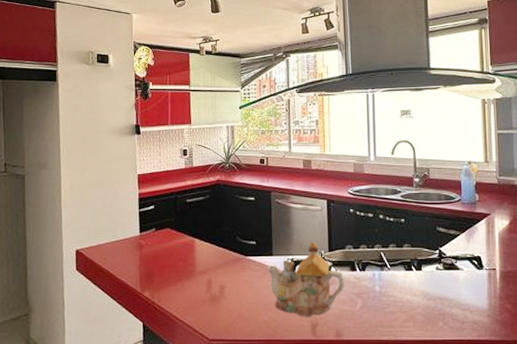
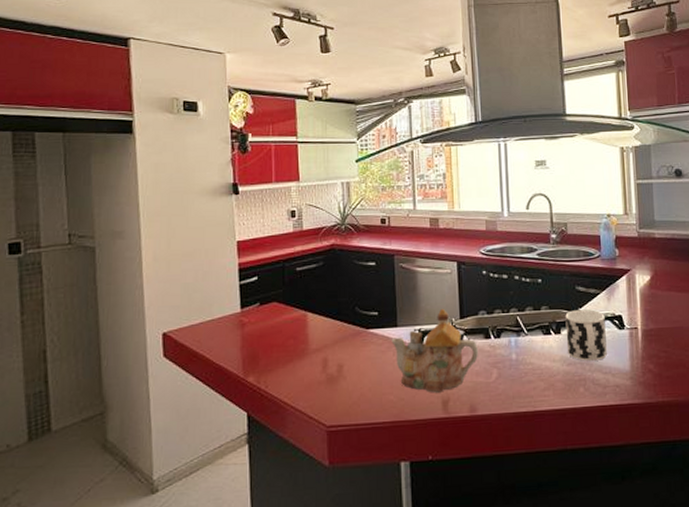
cup: none [426,249,466,297] -> present [565,309,607,361]

